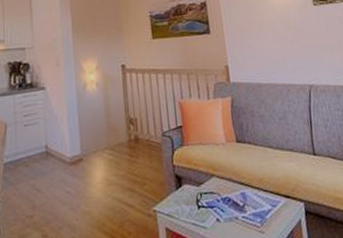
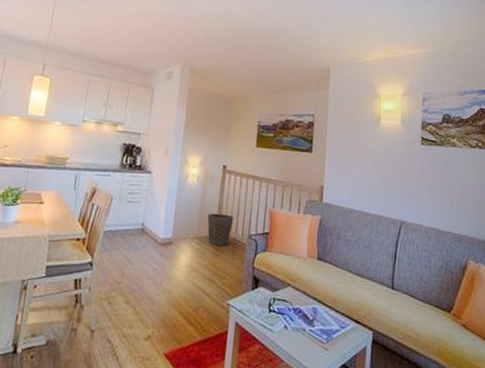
waste bin: none [115,115,144,151] -> present [207,213,234,246]

